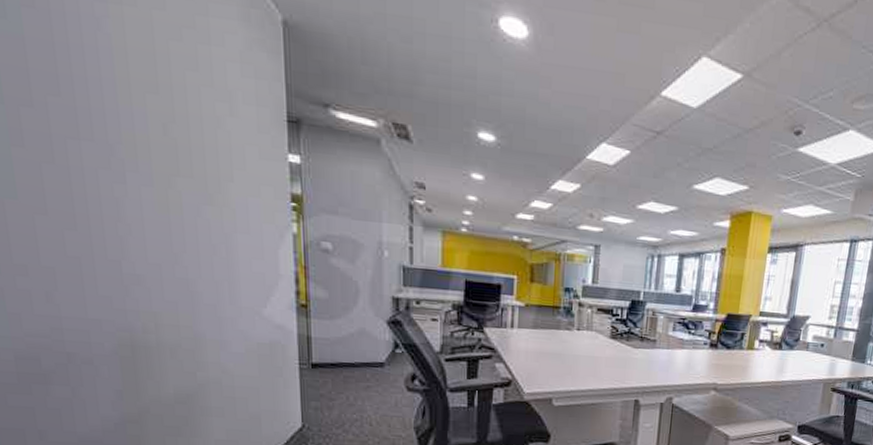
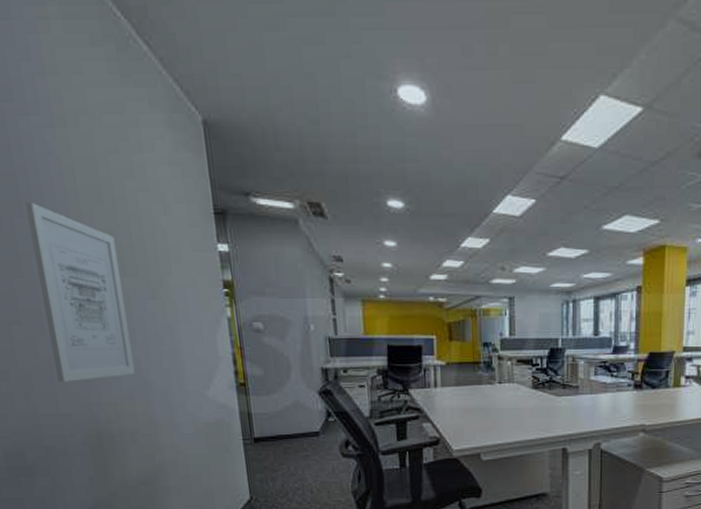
wall art: none [65,80,181,285] -> present [25,202,135,382]

